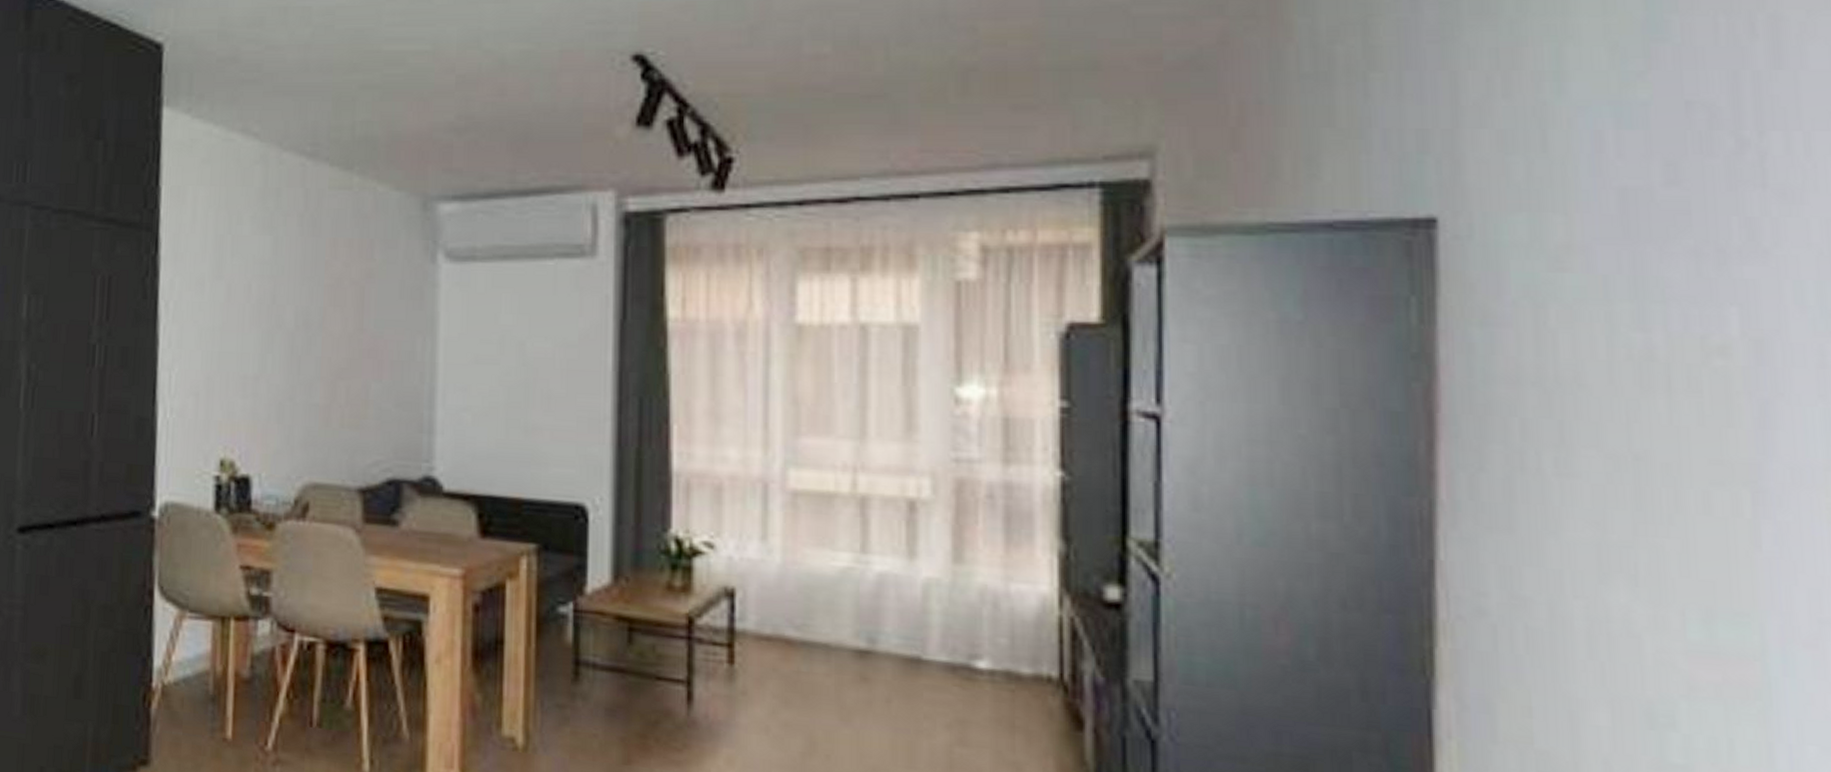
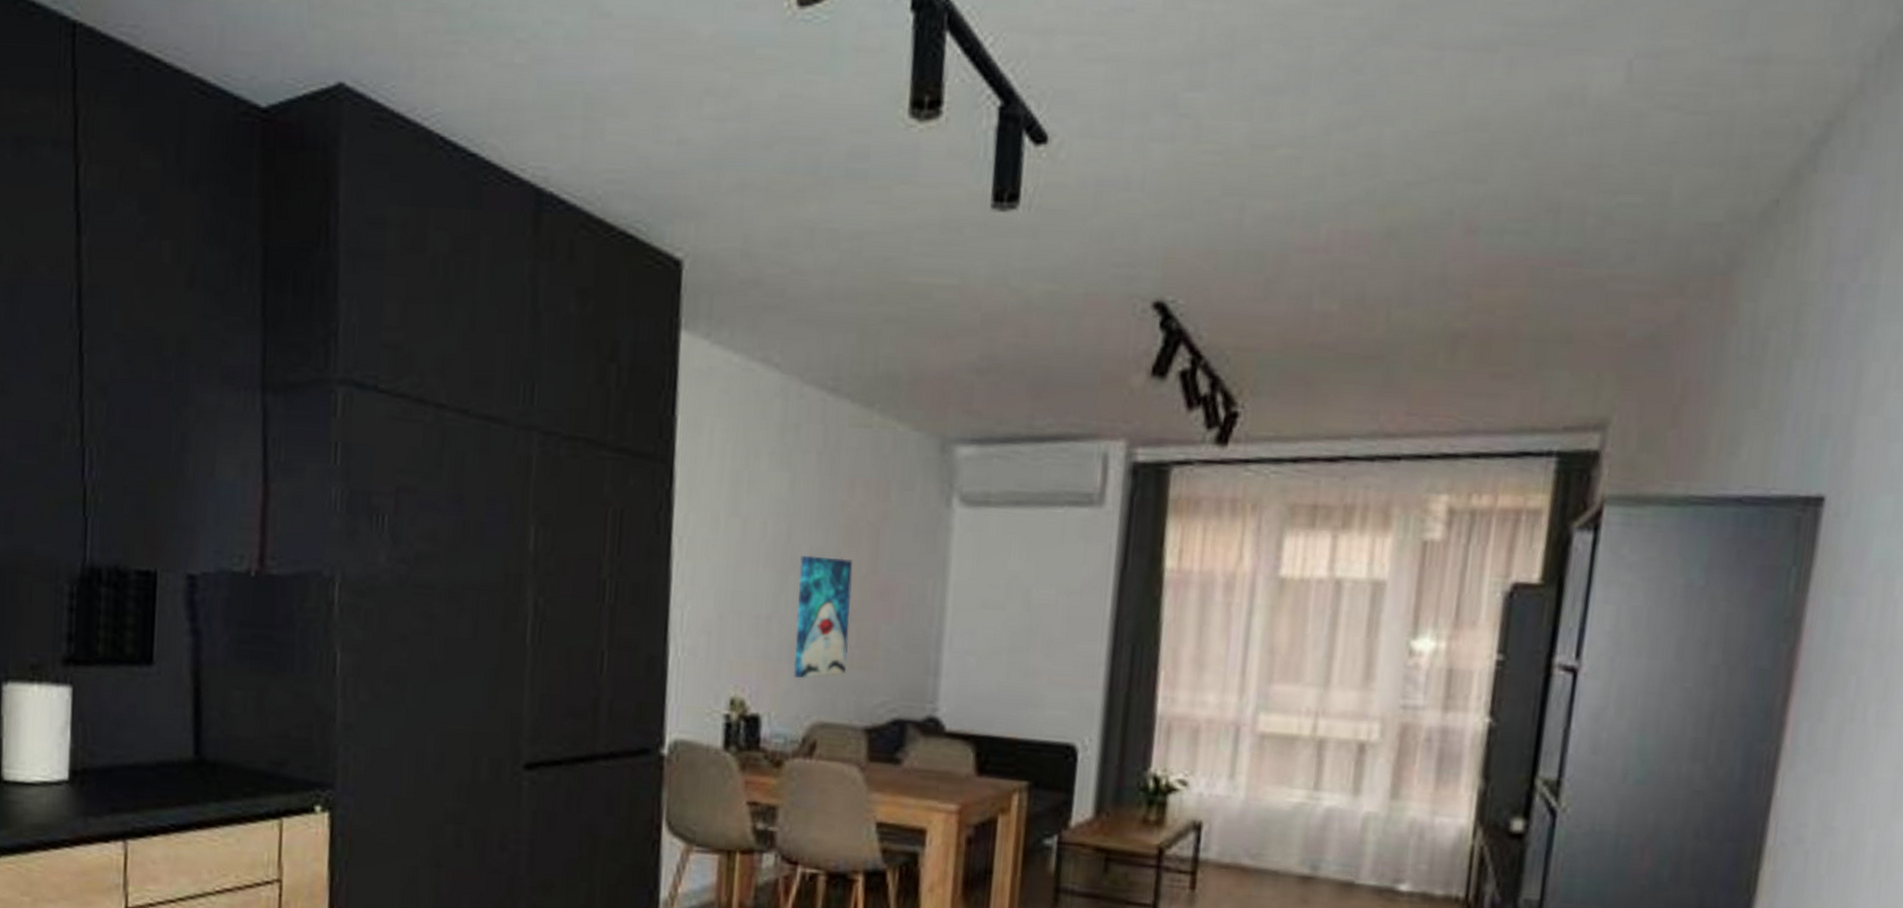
wall art: none [283,315,339,438] -> present [793,555,853,678]

